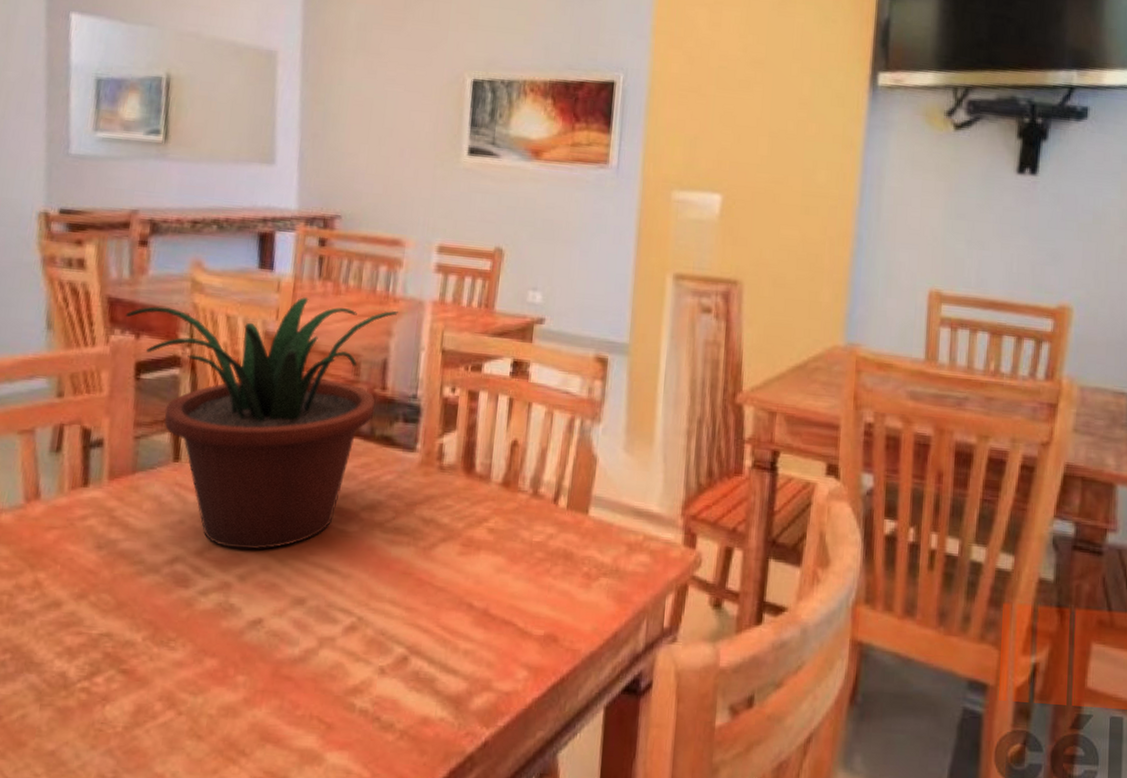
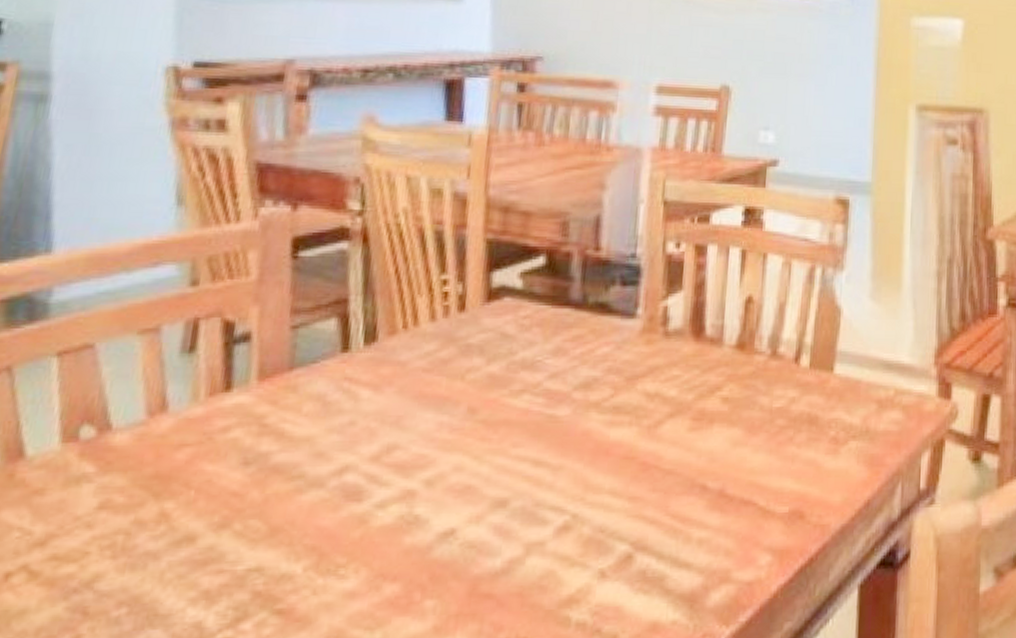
potted plant: present [126,297,398,550] -> none [279,151,612,449]

